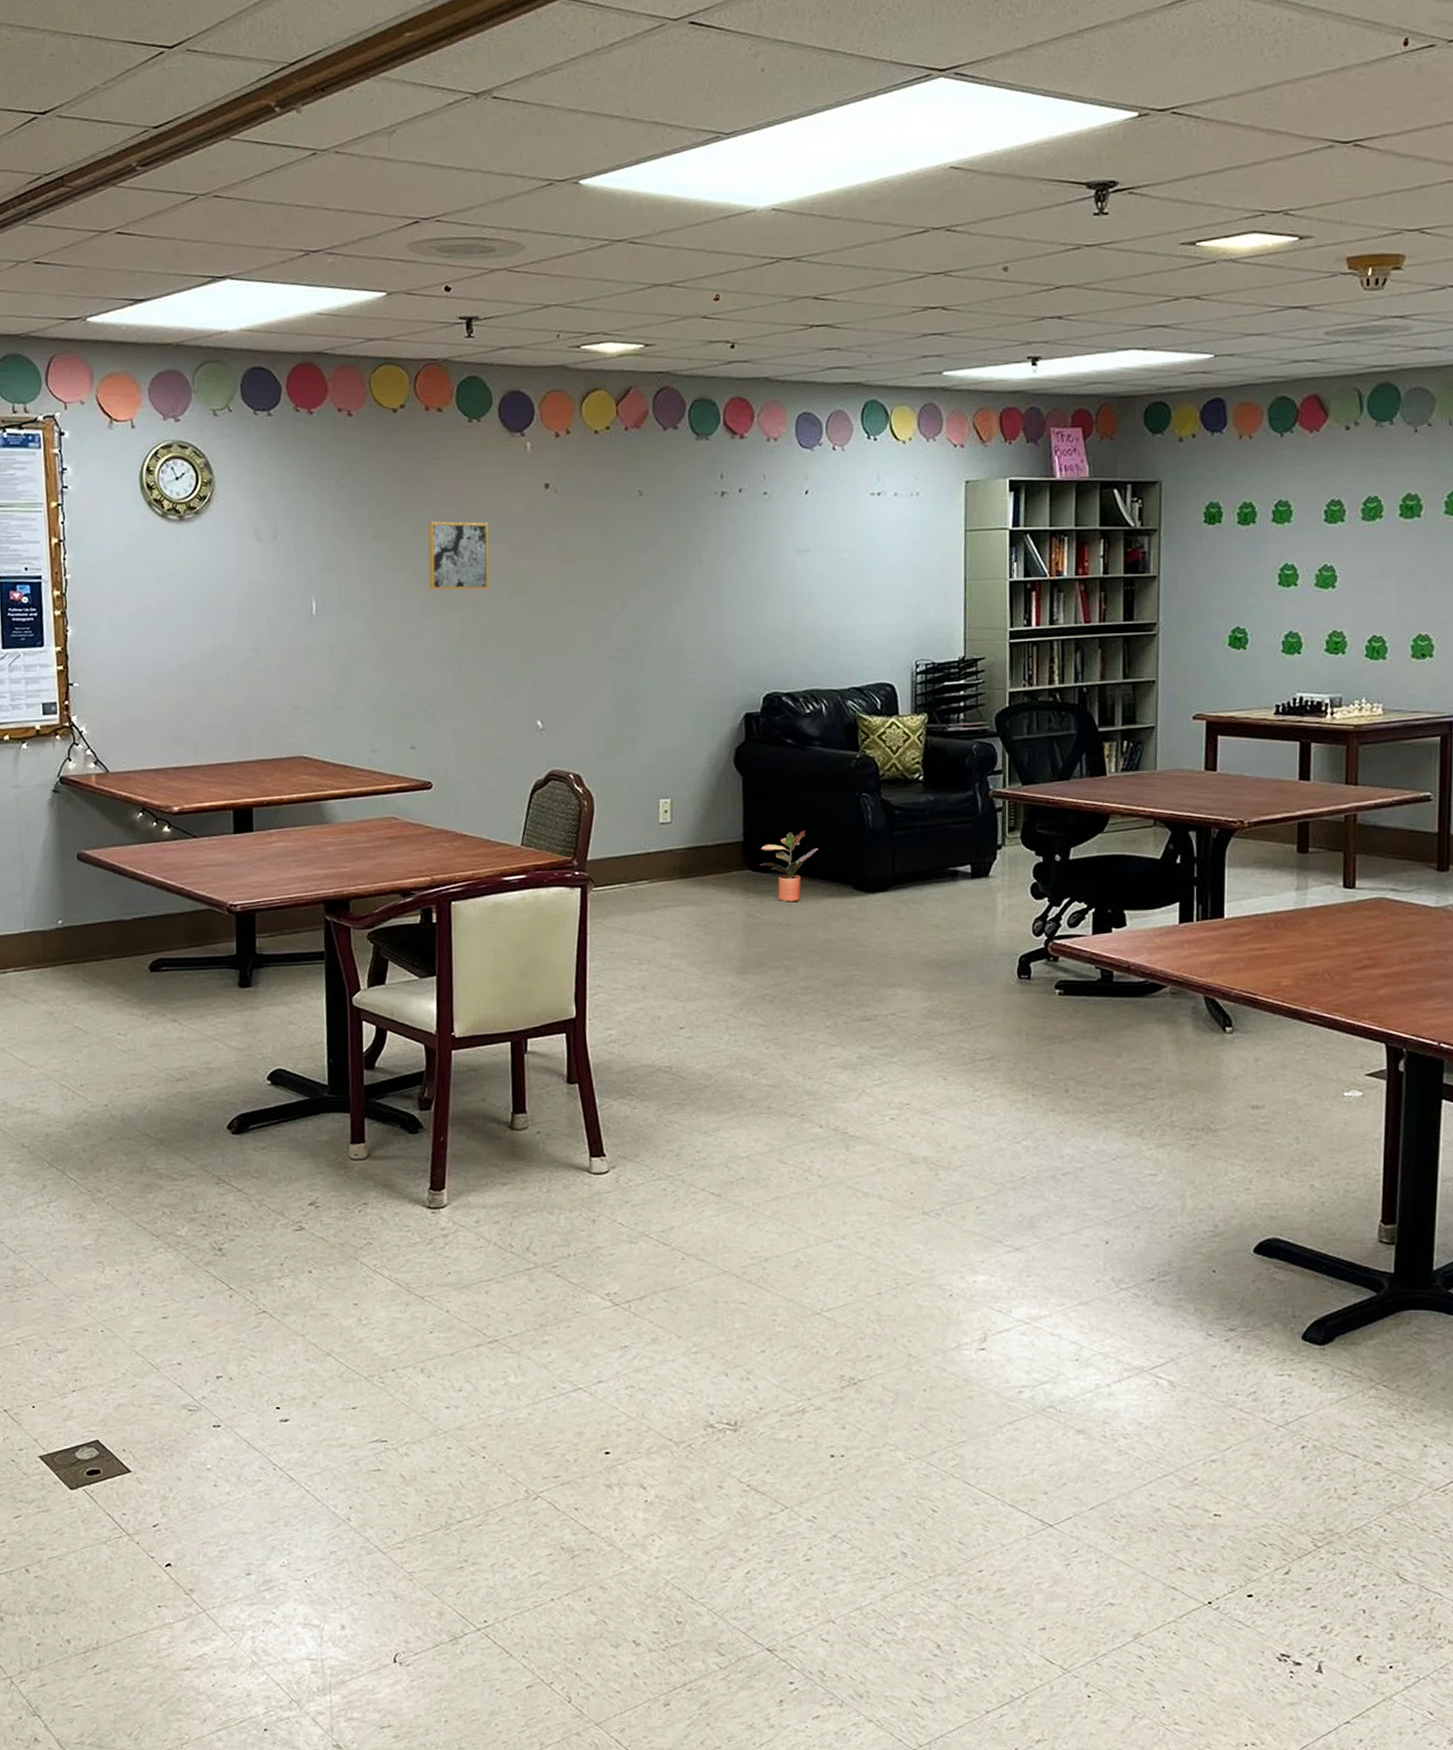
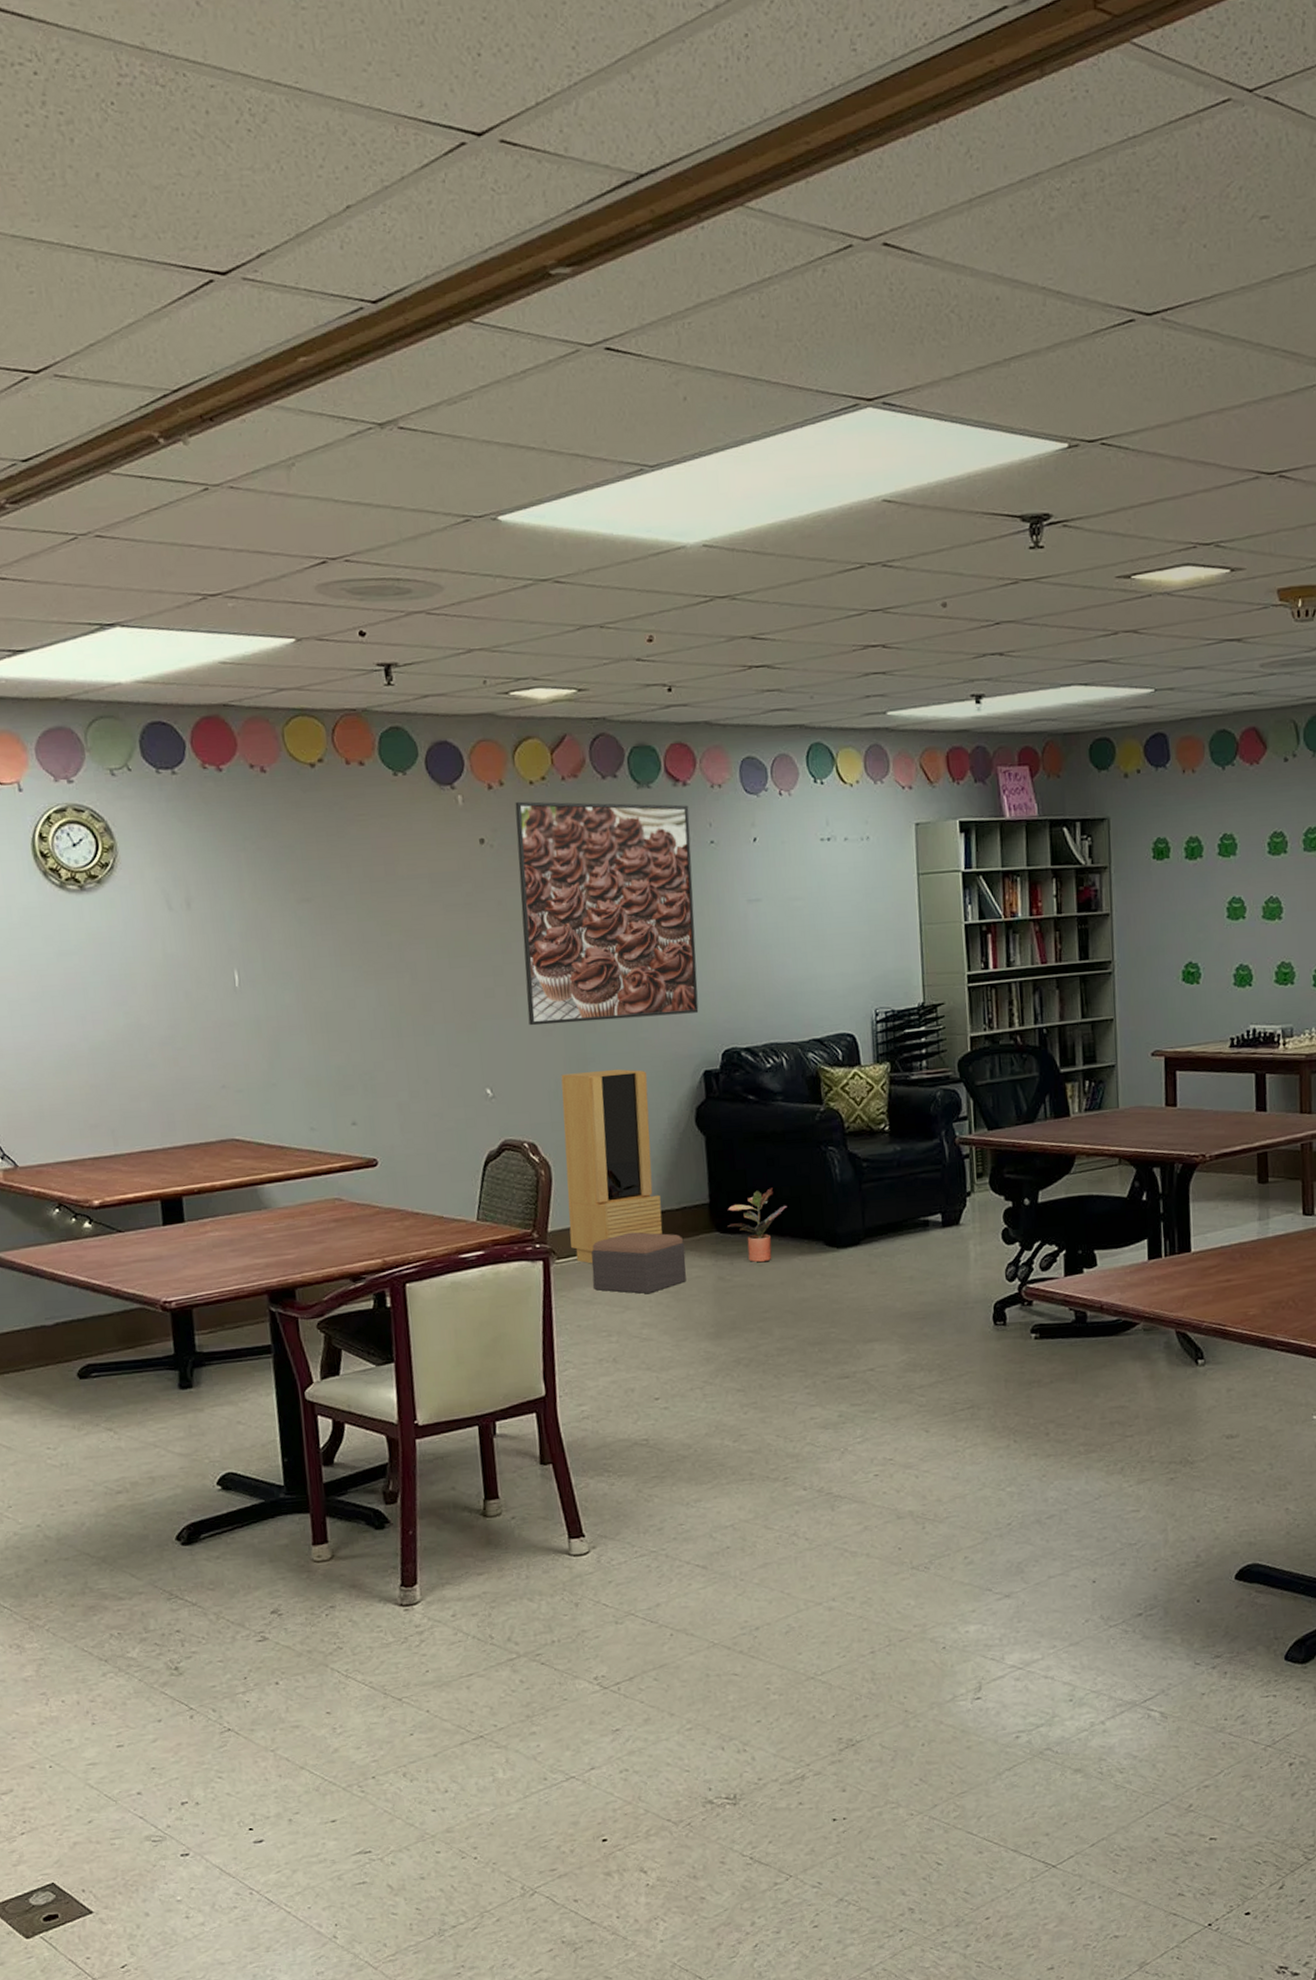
wall art: present [428,521,490,590] -> none [356,882,427,956]
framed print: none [579,449,745,663] -> present [515,801,699,1026]
storage cabinet: none [607,707,697,894] -> present [561,1069,663,1264]
footstool: none [627,865,717,926] -> present [591,1232,686,1294]

